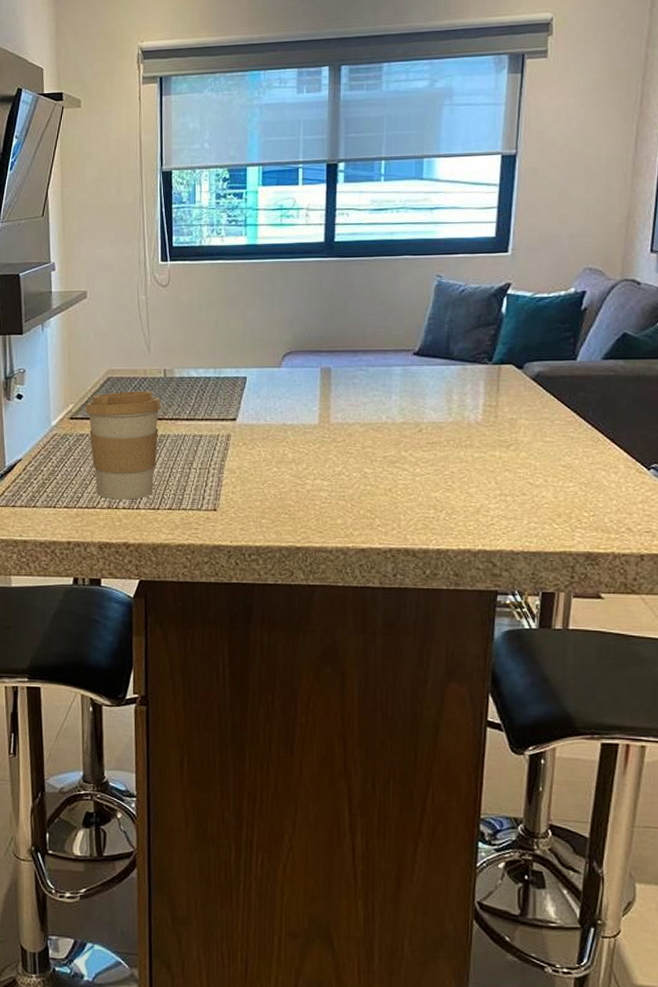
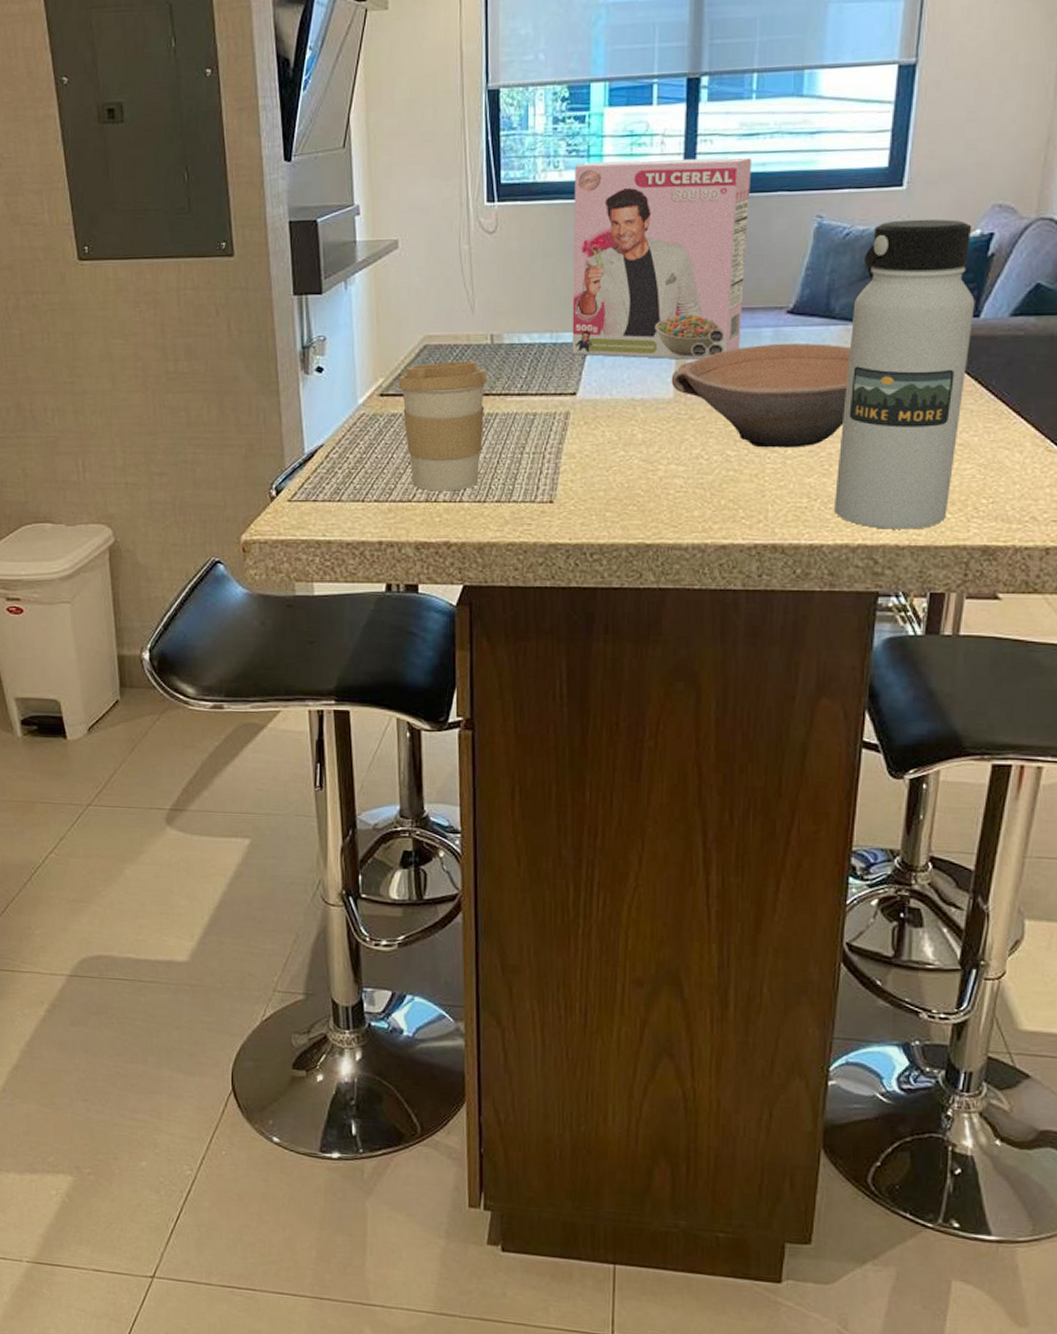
cereal box: none [232,227,381,392] -> present [572,157,751,360]
bowl: none [316,379,468,467] -> present [671,343,850,448]
water bottle: none [457,279,572,537] -> present [834,219,975,529]

